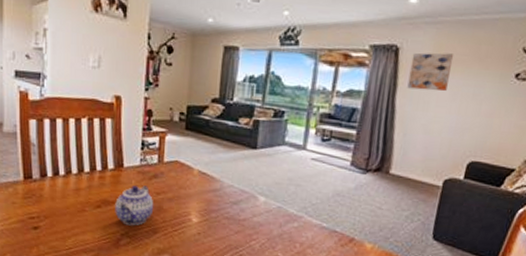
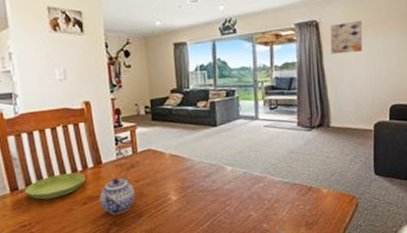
saucer: none [39,169,104,195] -> present [25,172,86,200]

